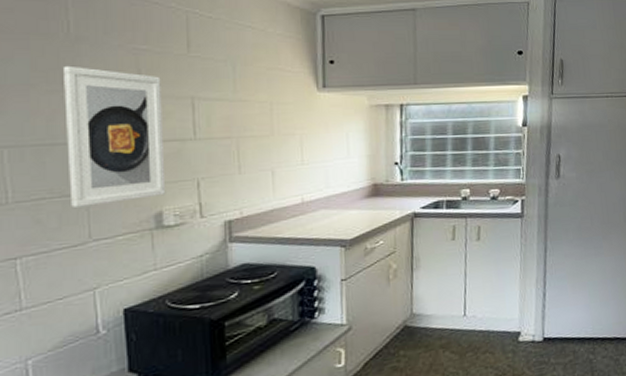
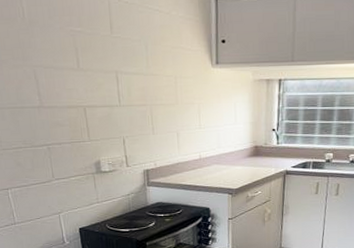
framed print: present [64,65,166,208] -> none [23,45,102,155]

